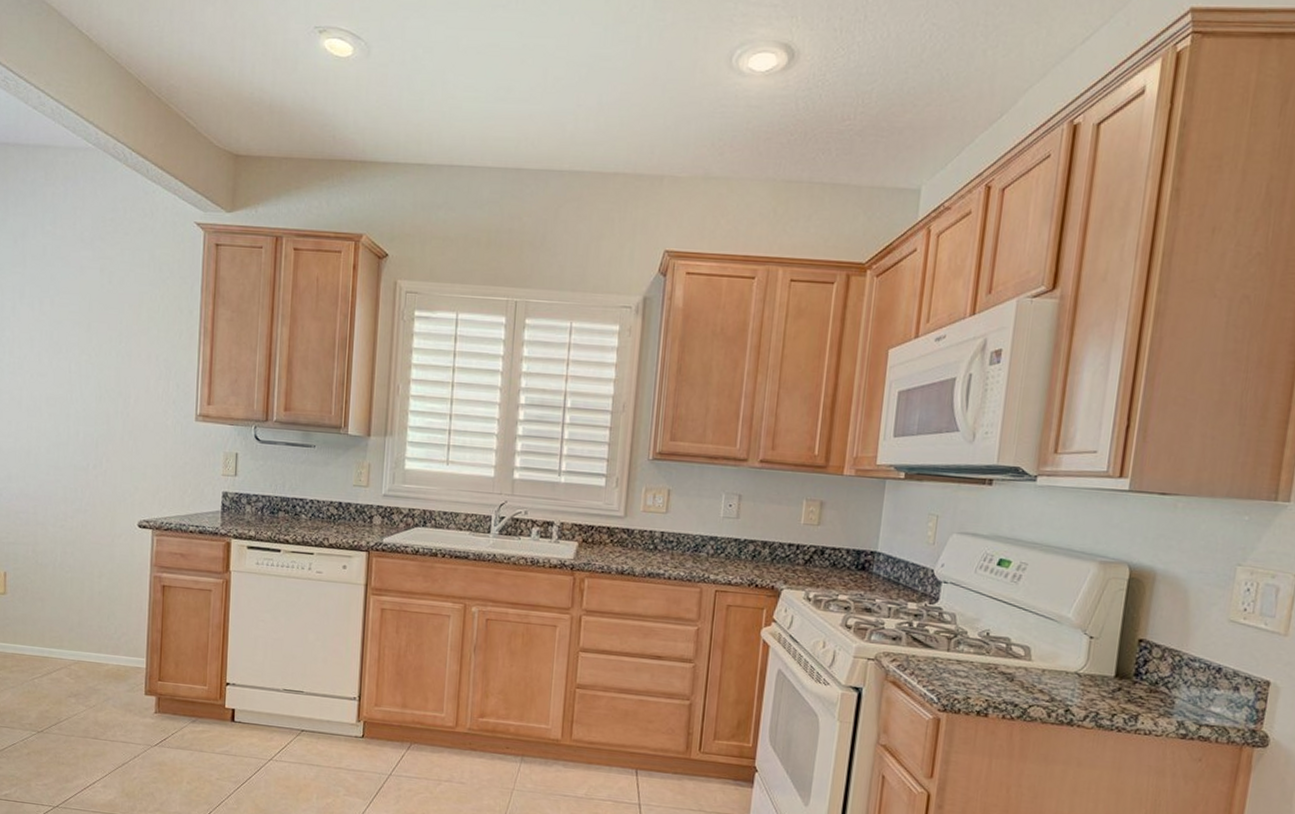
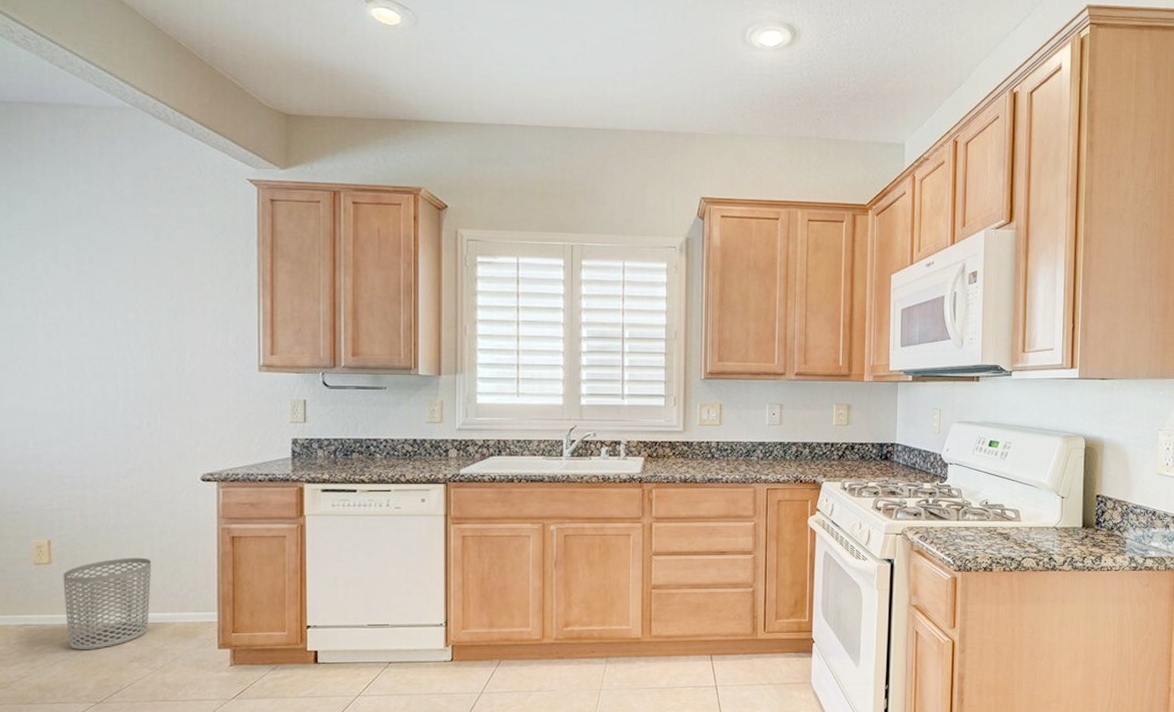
waste bin: none [15,595,91,681] -> present [63,557,152,651]

